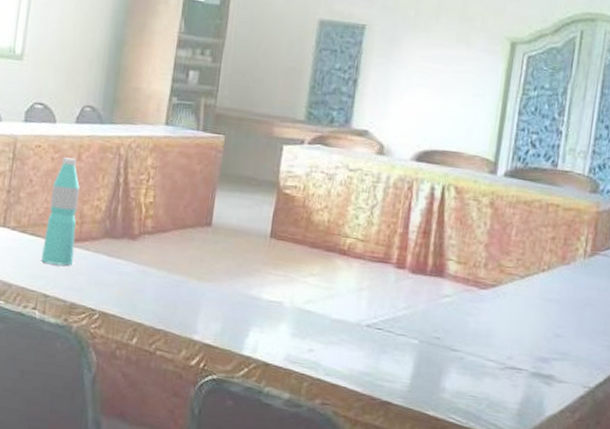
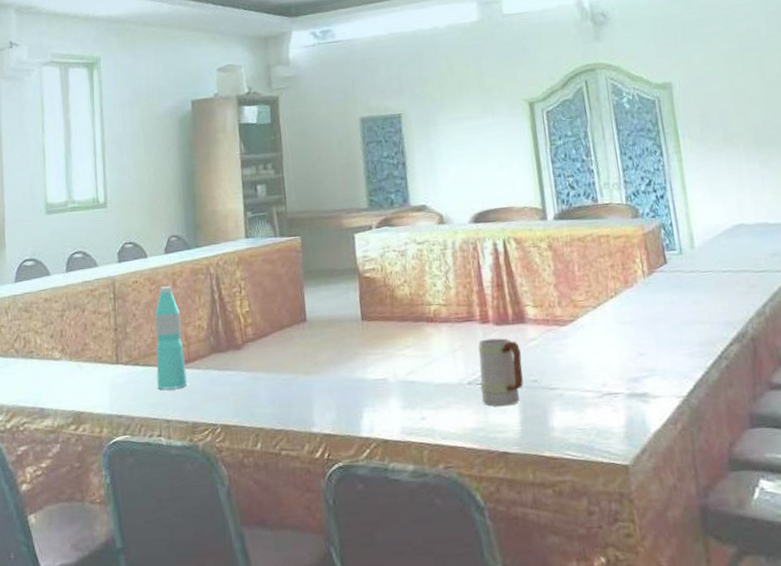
mug: none [376,284,431,357] -> present [478,338,524,407]

